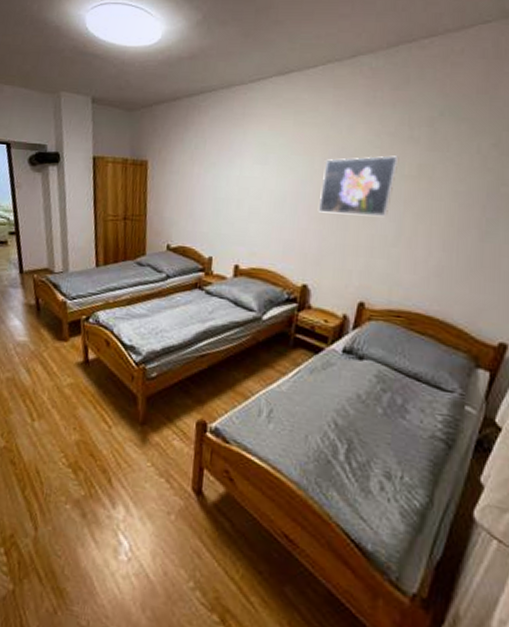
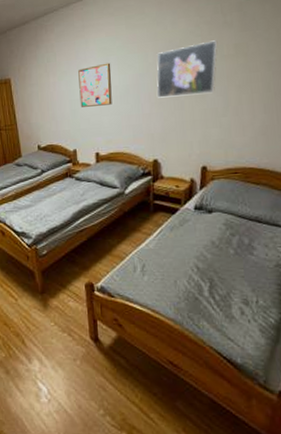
wall art: none [225,161,269,211] -> present [78,63,112,107]

